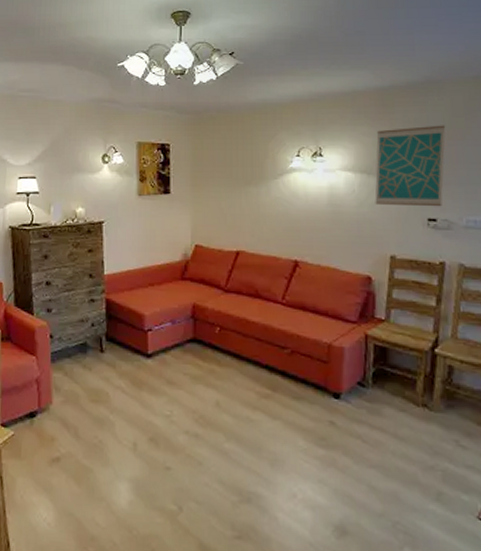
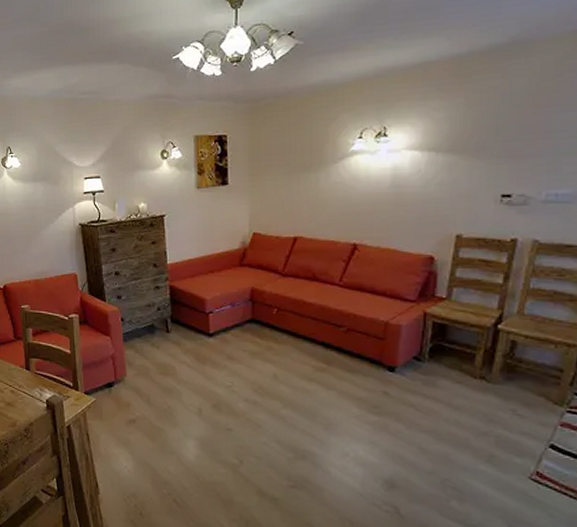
wall art: present [374,125,446,207] -> none [442,91,532,183]

